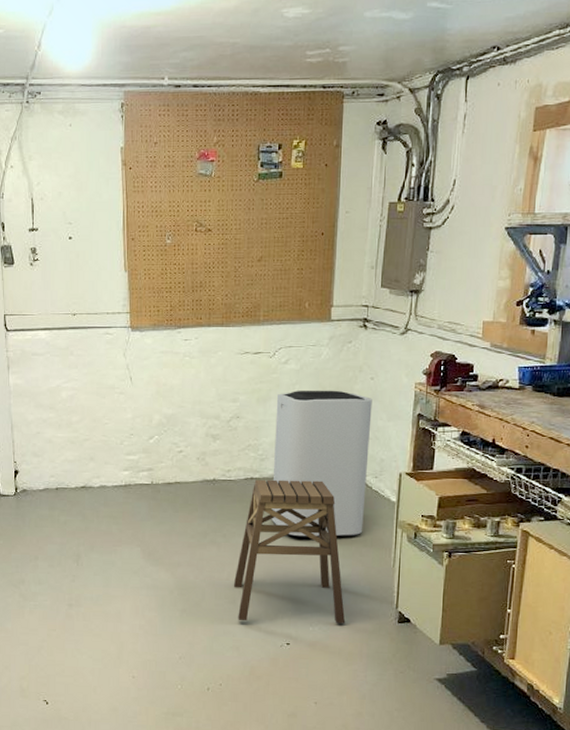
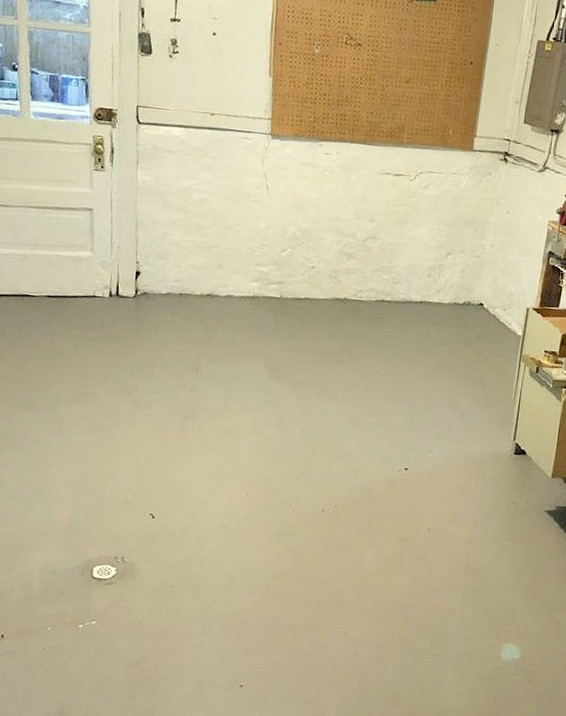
stool: present [234,479,346,623] -> none [357,302,464,452]
trash can: present [271,390,372,538] -> none [399,217,507,367]

